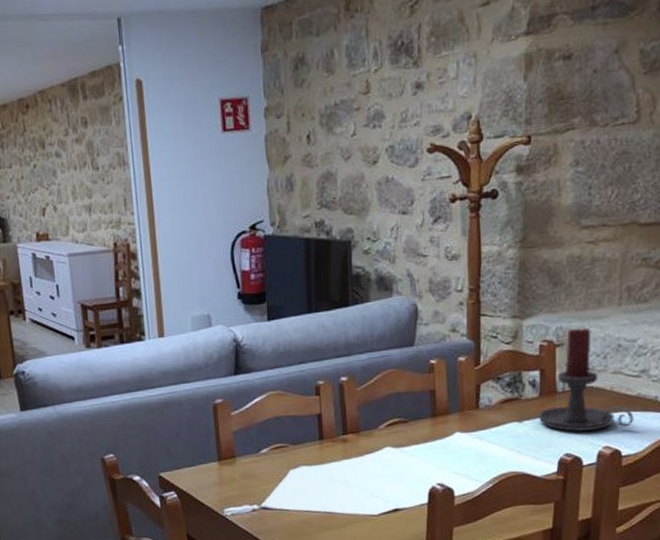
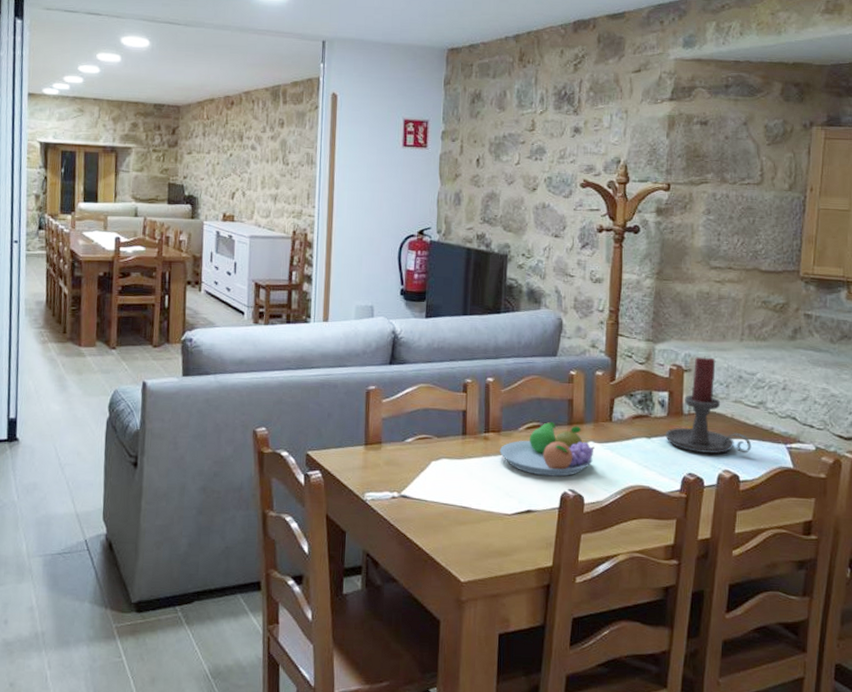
fruit bowl: none [360,415,462,473] -> present [499,421,594,477]

